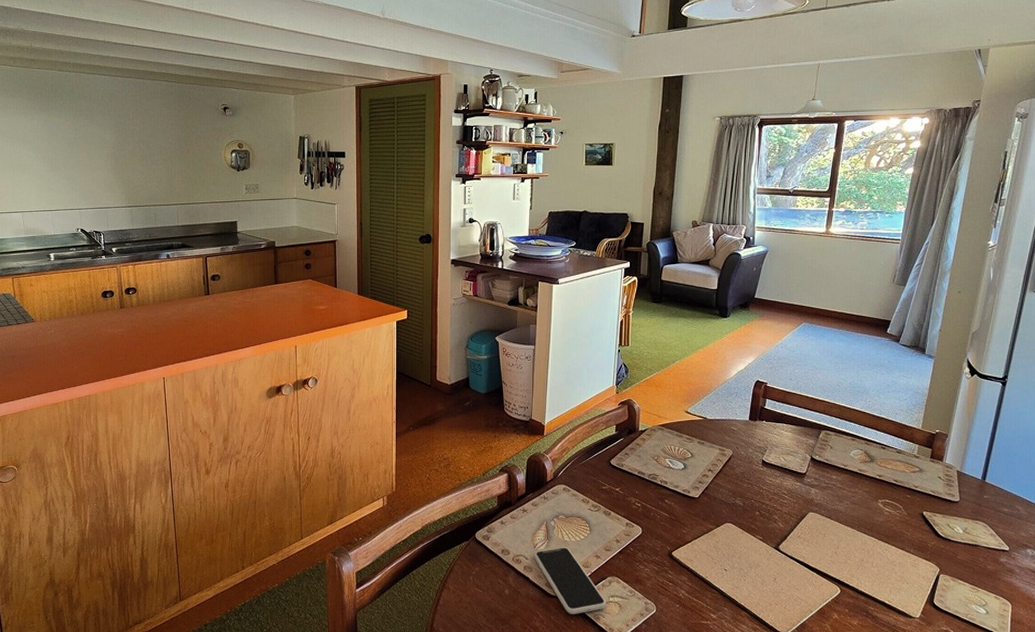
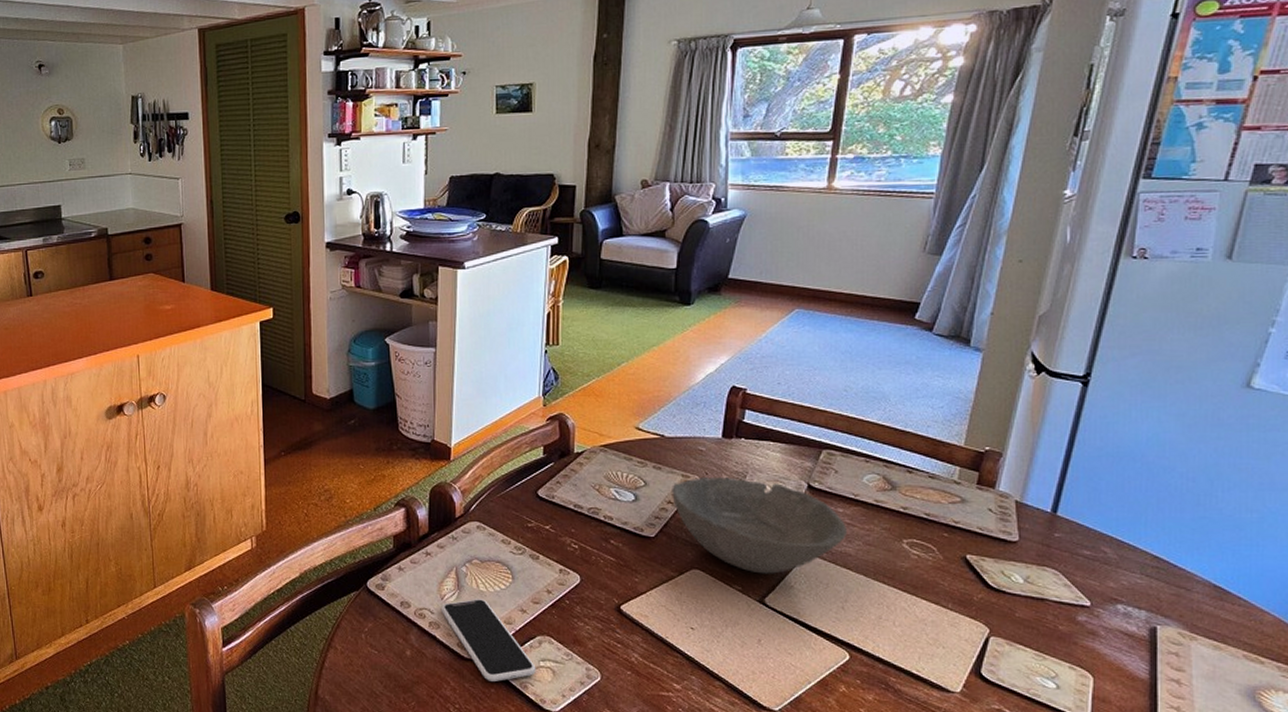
bowl: none [712,451,839,527] -> present [672,477,847,574]

